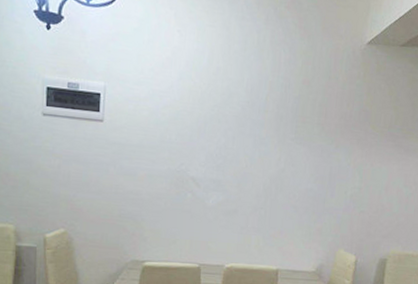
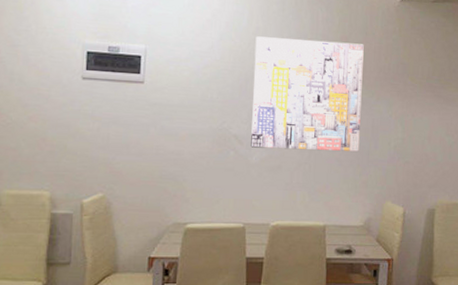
wall art: none [208,77,326,199] -> present [251,36,364,152]

